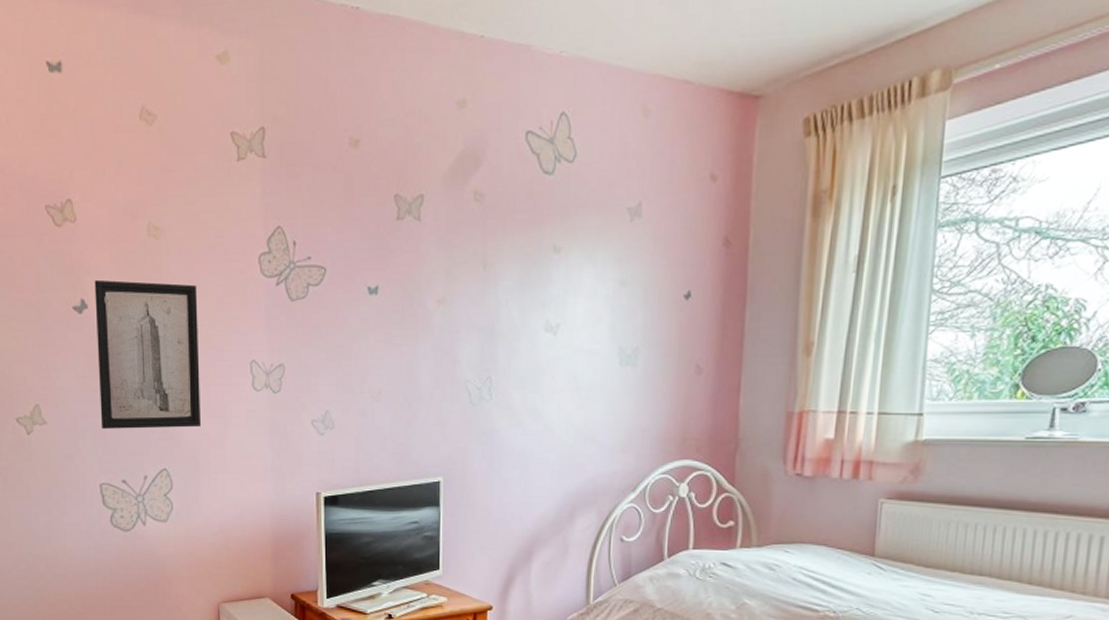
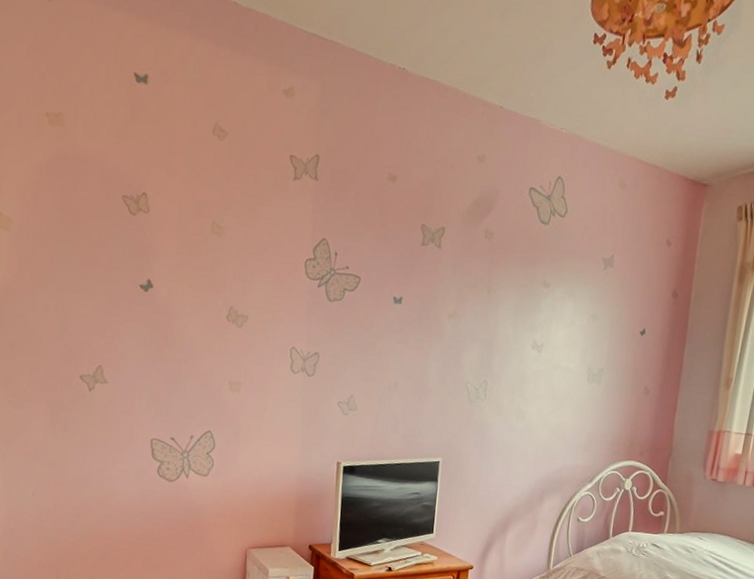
wall art: present [94,279,202,429] -> none [156,264,251,398]

